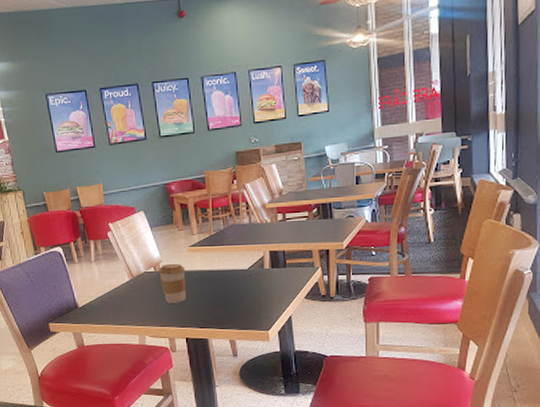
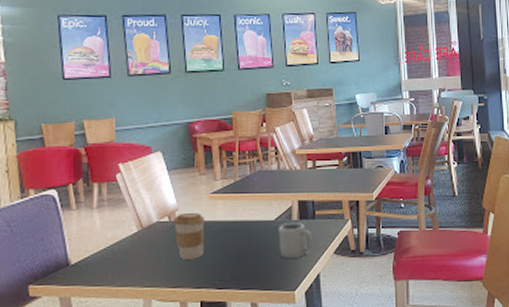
cup: none [252,271,284,302] -> present [279,223,312,258]

